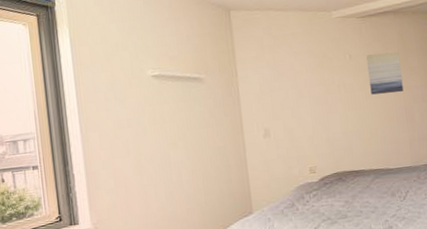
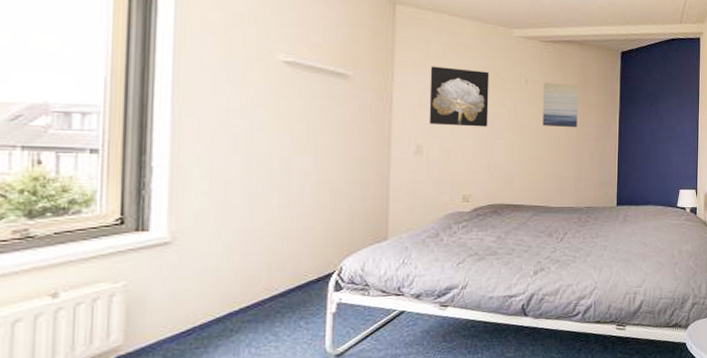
wall art: none [266,54,322,109] -> present [429,66,490,127]

